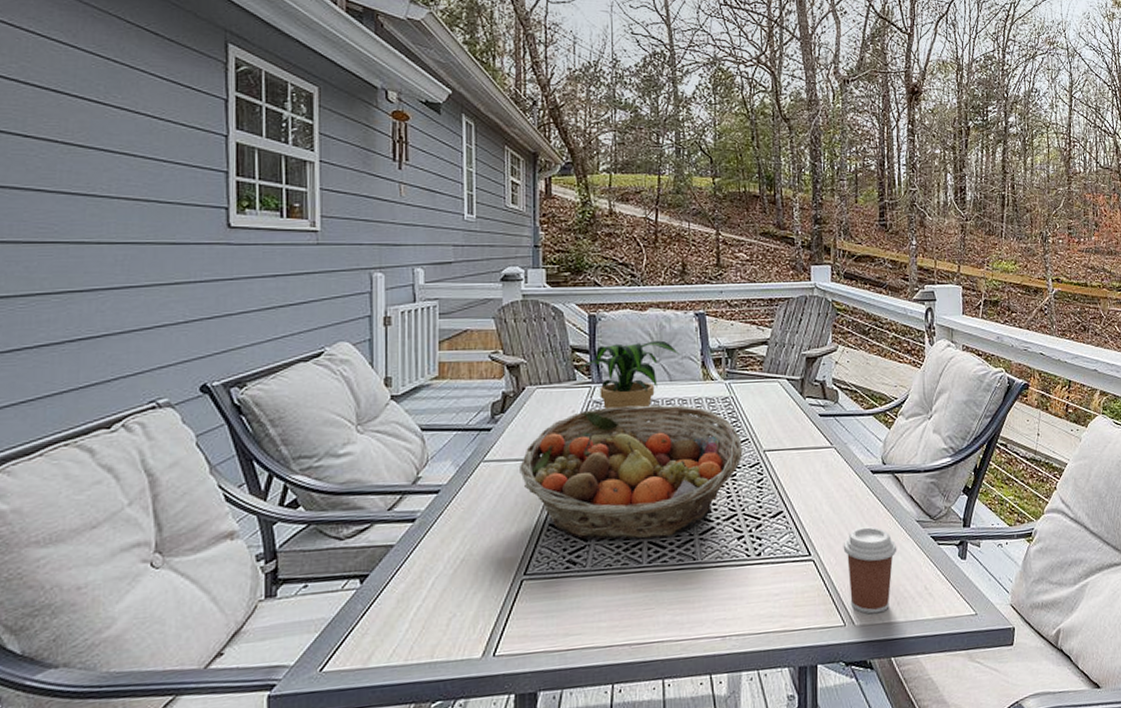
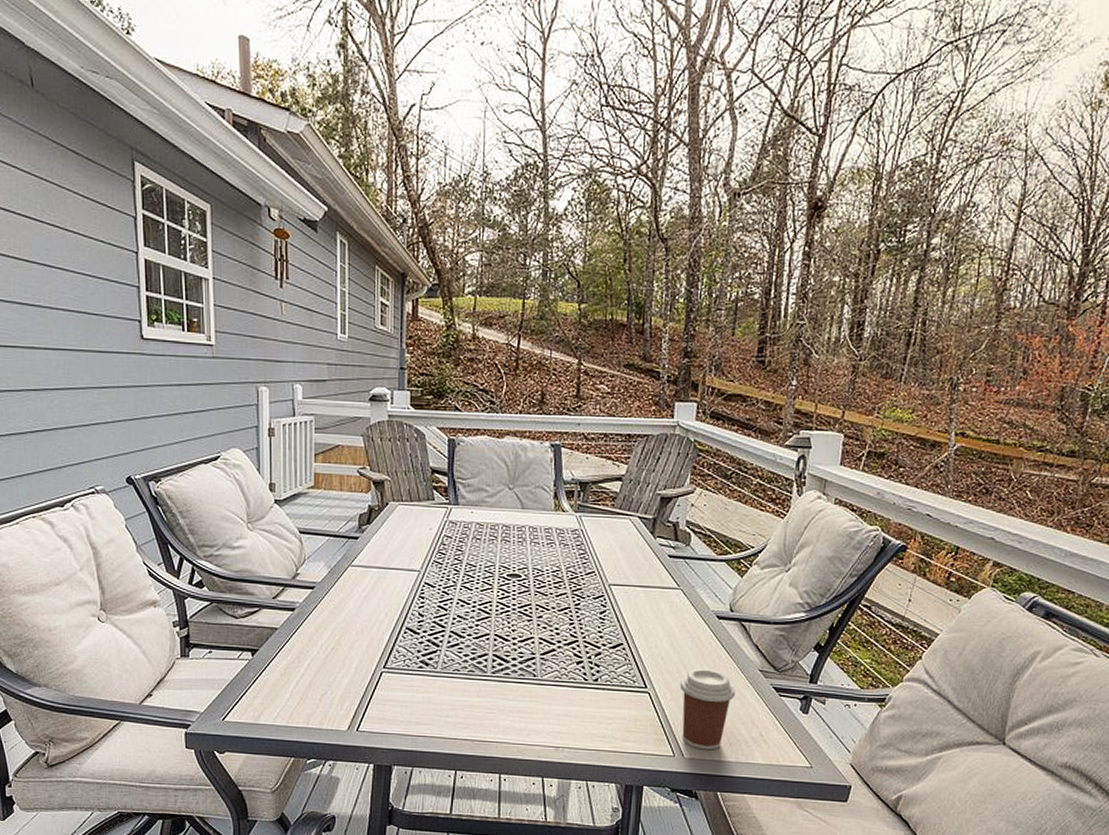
fruit basket: present [520,404,743,540] -> none [382,528,588,653]
potted plant: present [572,340,680,409] -> none [431,468,534,532]

